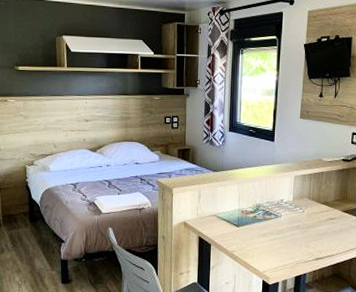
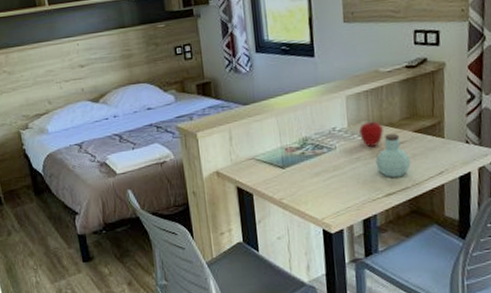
apple: none [301,198,320,219] -> present [359,121,383,147]
jar: none [310,210,338,245] -> present [375,133,411,177]

